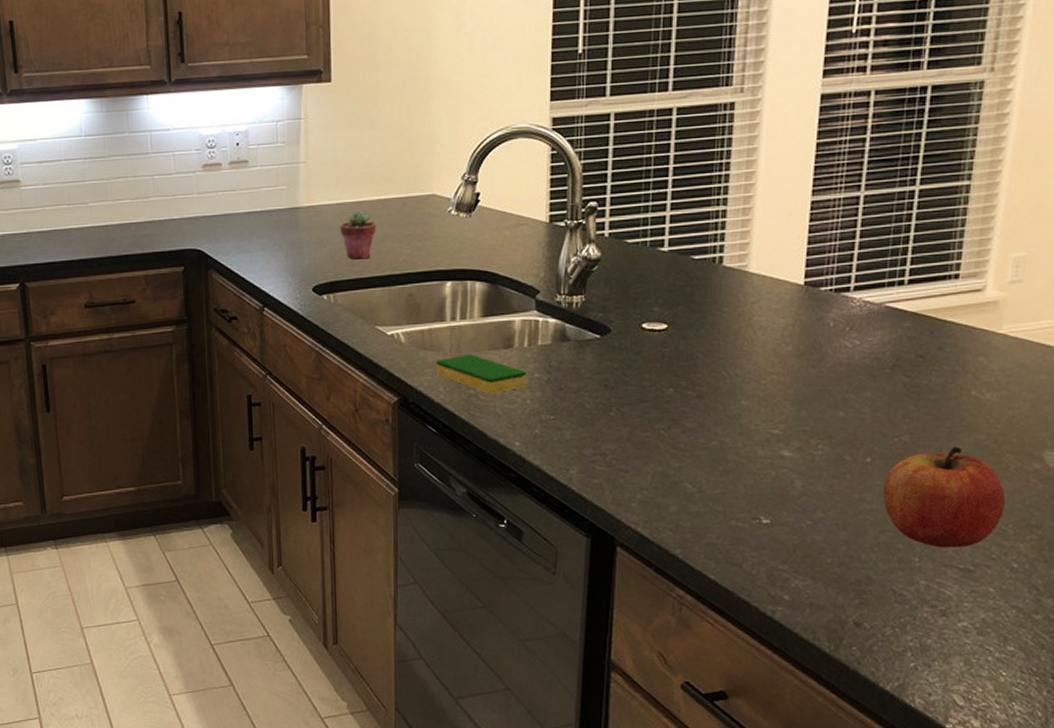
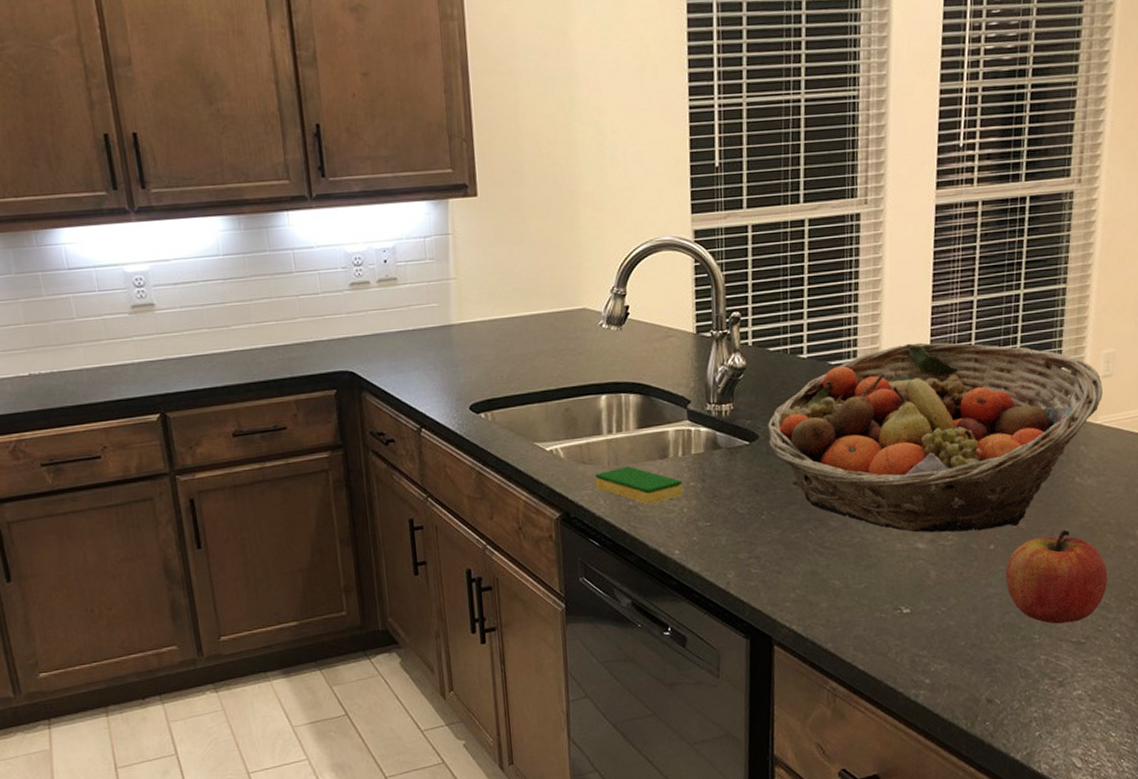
potted succulent: present [340,210,377,260] -> none [494,325,531,376]
fruit basket: none [620,239,1009,442] -> present [766,342,1103,533]

